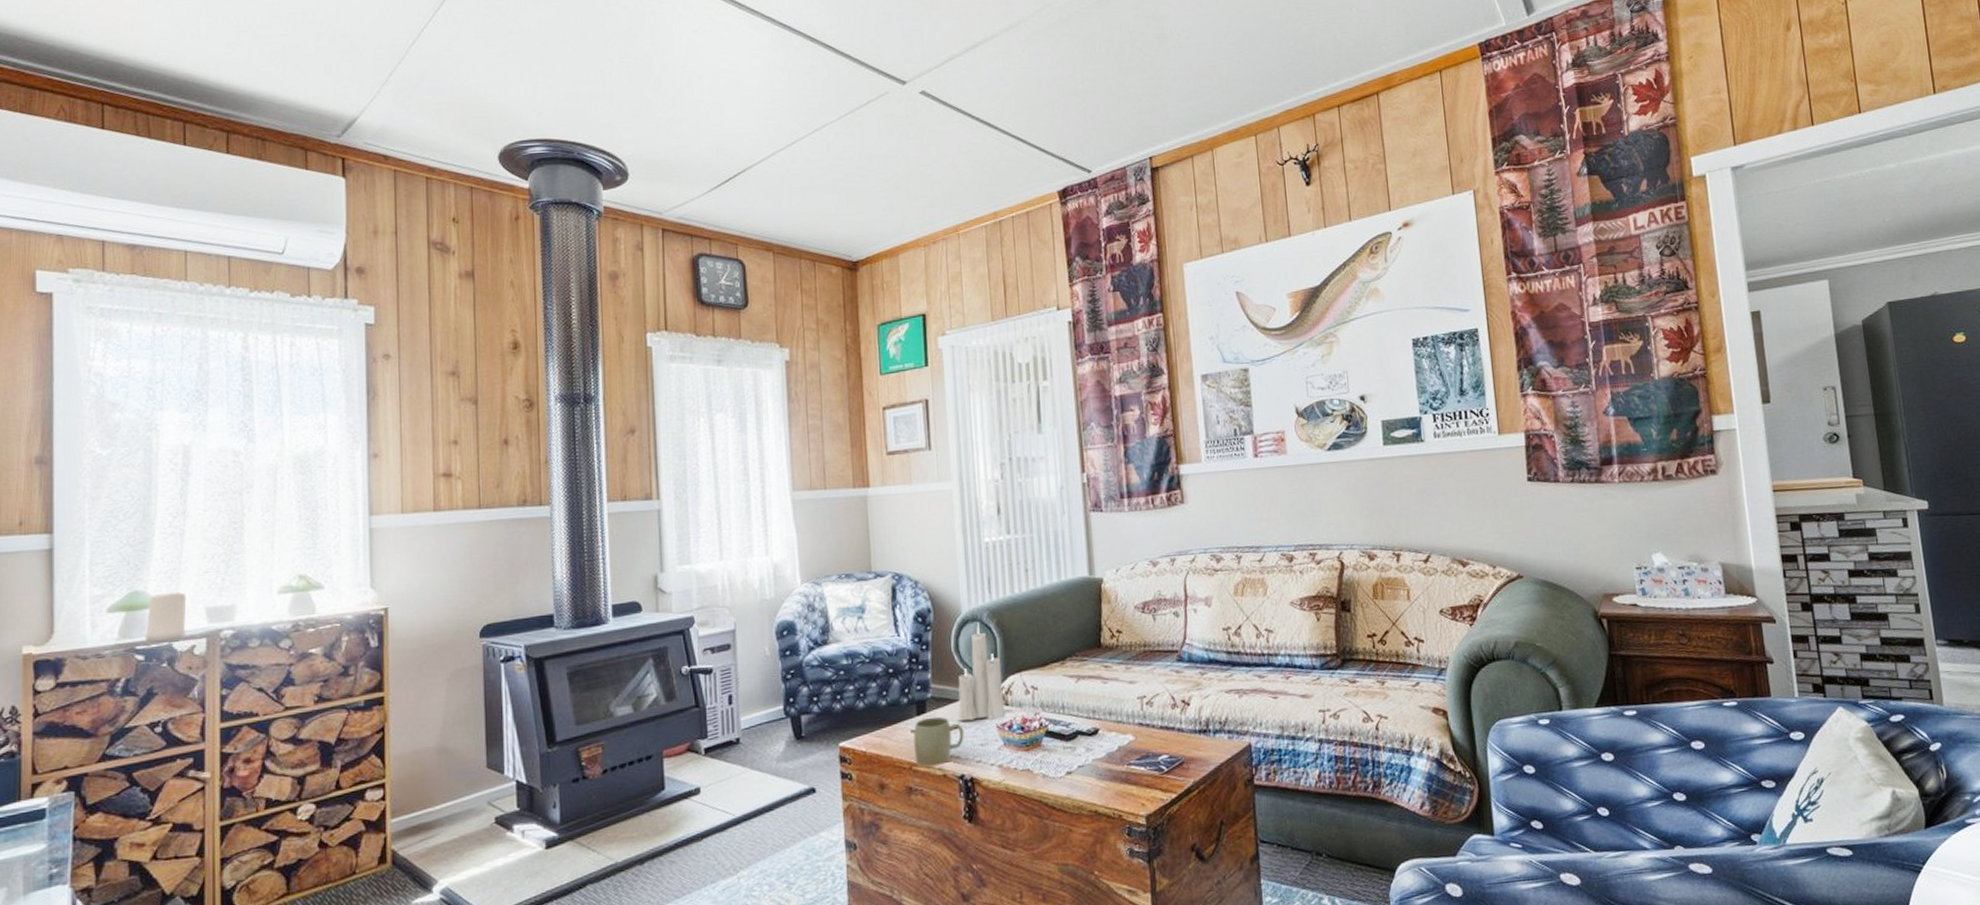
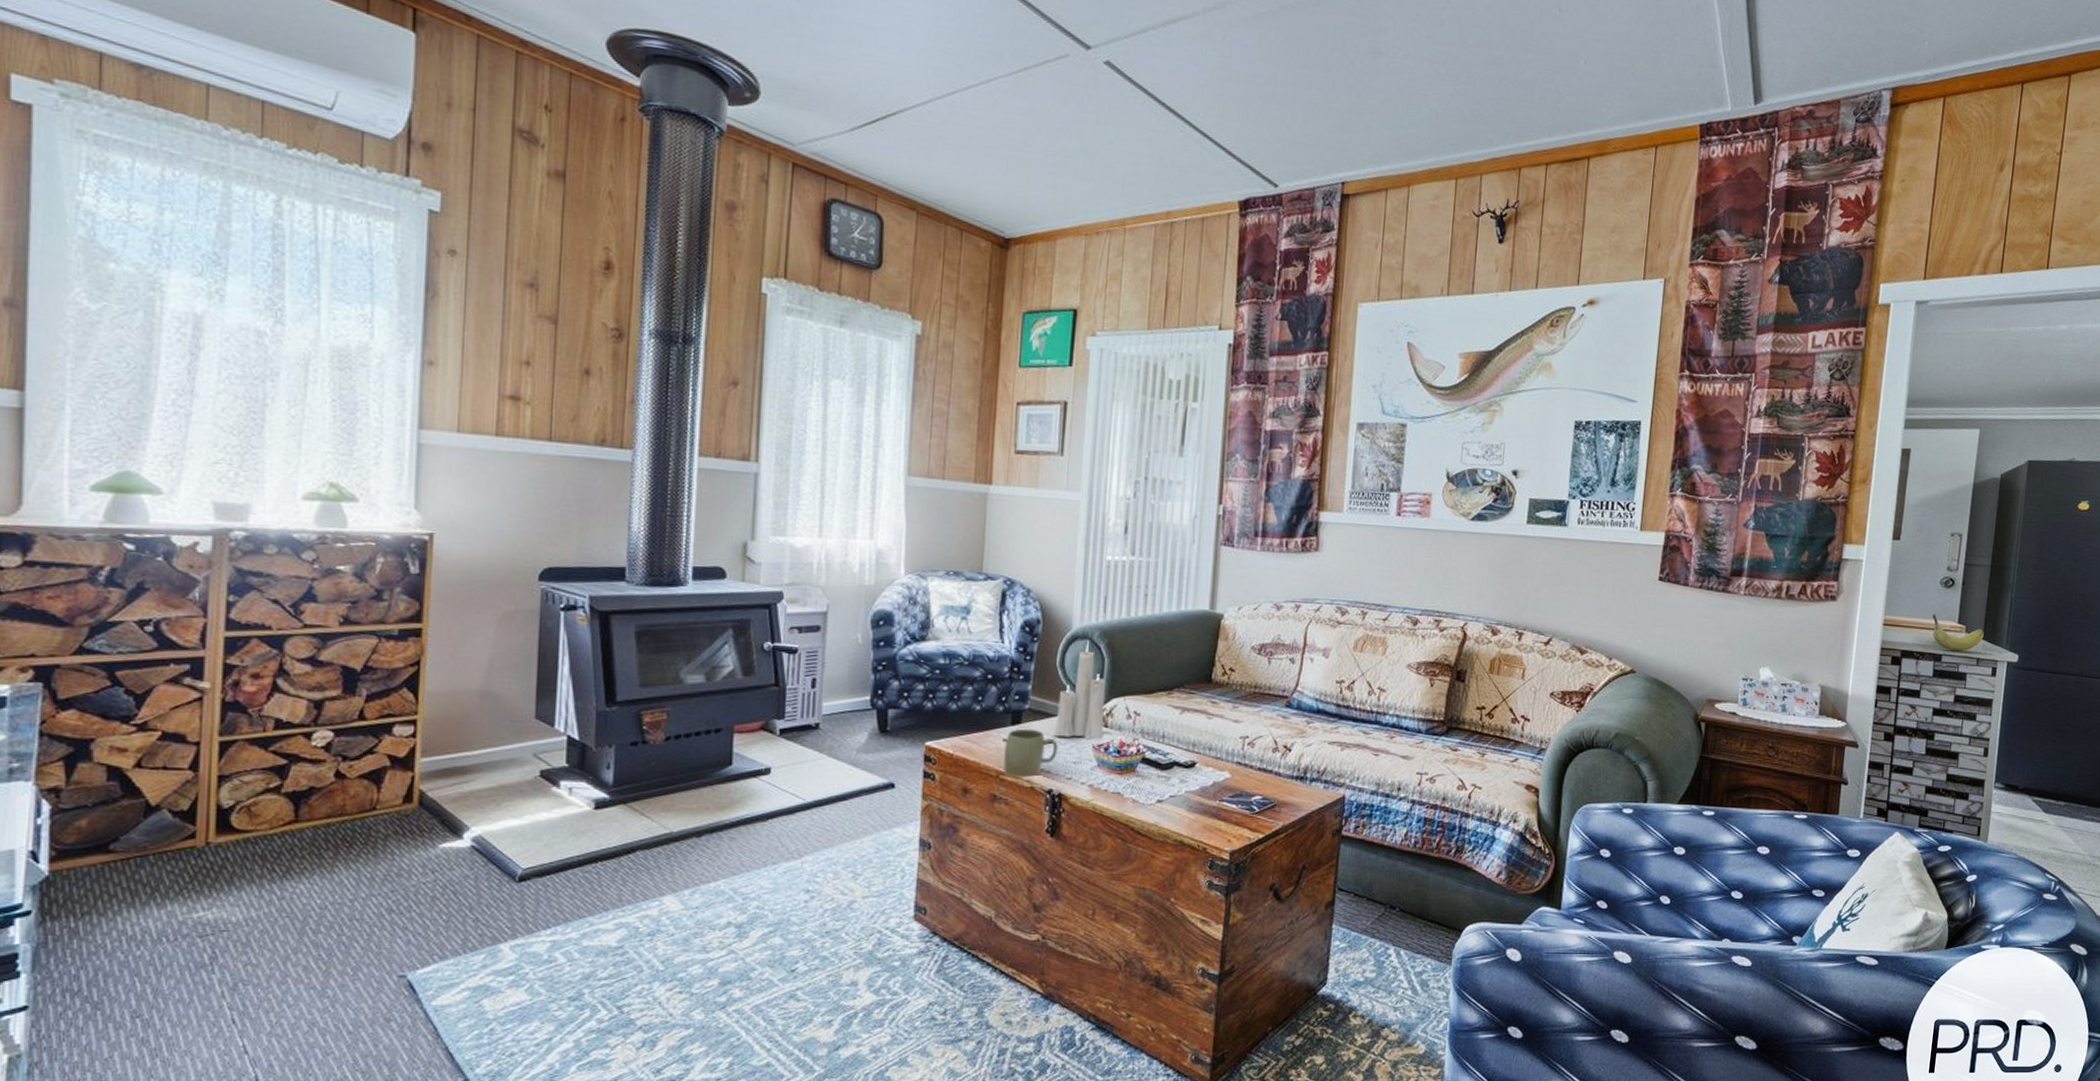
candle: present [145,592,187,643] -> none [137,479,191,534]
fruit: none [1823,472,1885,508] -> present [1932,614,1984,652]

